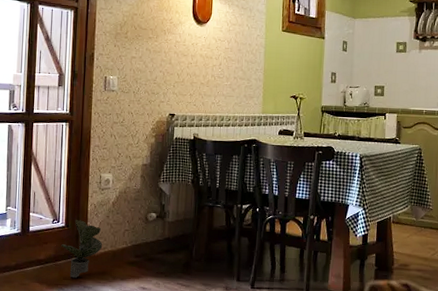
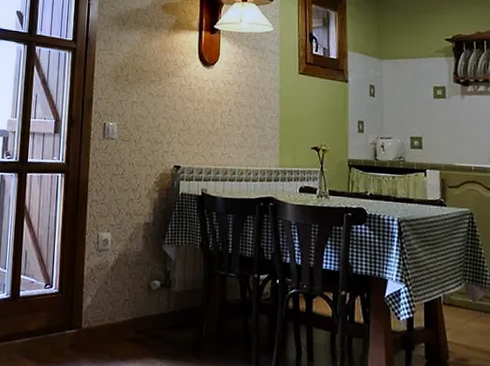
potted plant: present [60,220,103,279] -> none [53,285,100,356]

